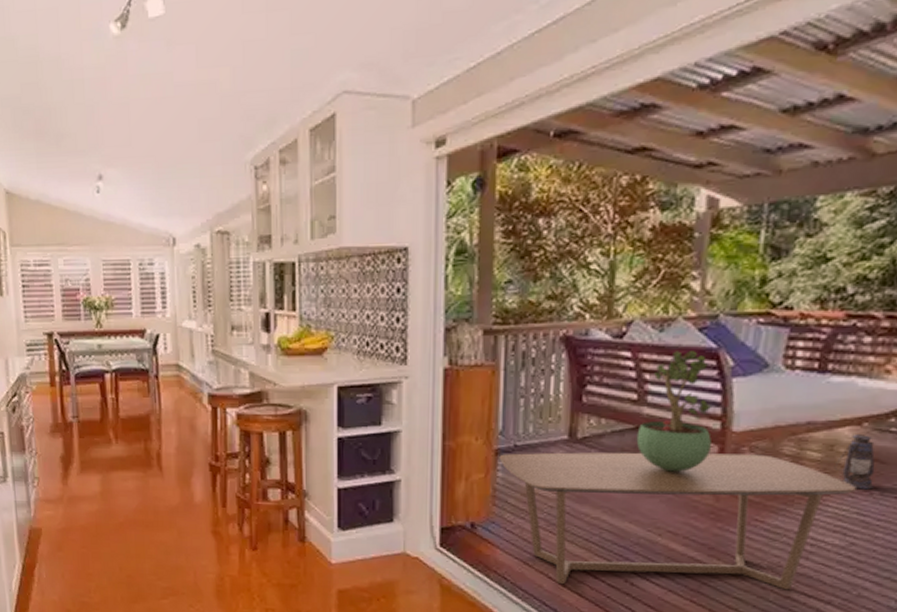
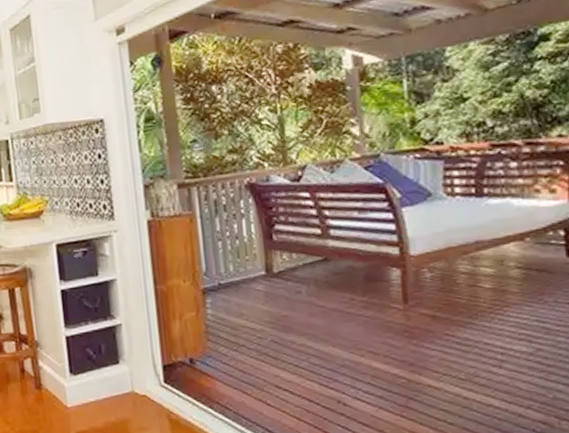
coffee table: present [499,452,856,590] -> none [206,274,531,410]
potted plant: present [636,351,713,472] -> none [326,187,394,297]
lantern: present [833,435,875,490] -> none [507,248,548,299]

